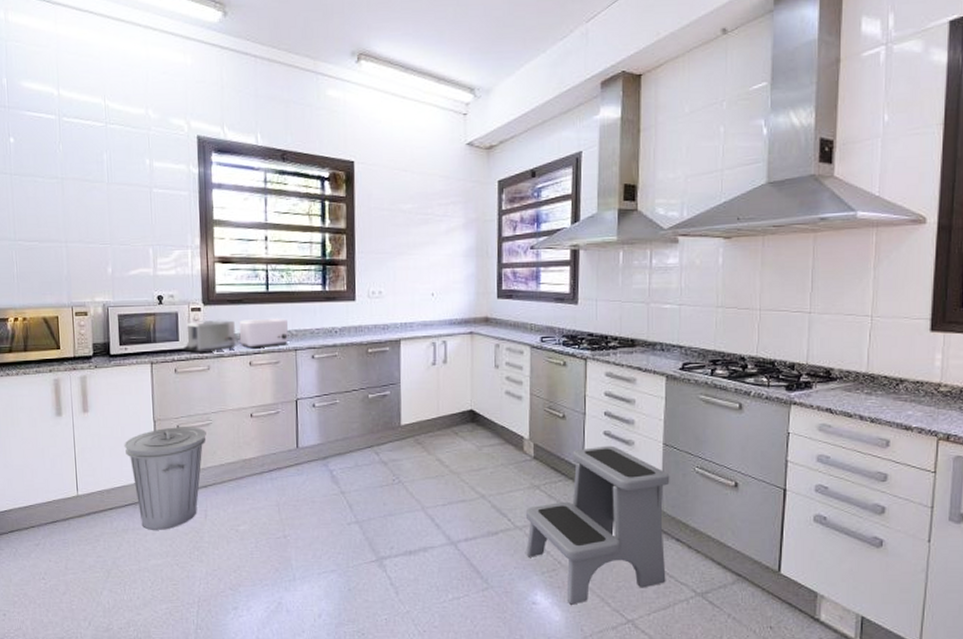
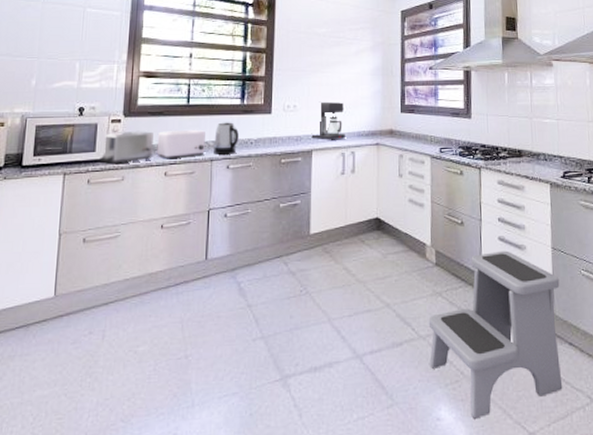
trash can: present [124,427,207,530] -> none [23,239,113,355]
kettle: none [297,310,322,344] -> present [214,122,239,155]
coffee maker: none [399,286,436,329] -> present [311,101,345,140]

